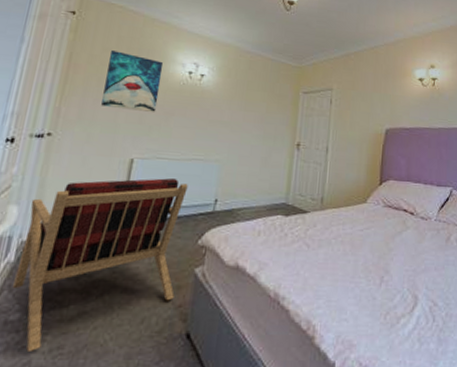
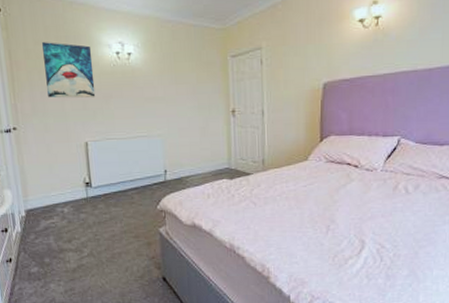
armchair: present [13,178,188,351] -> none [18,156,147,292]

